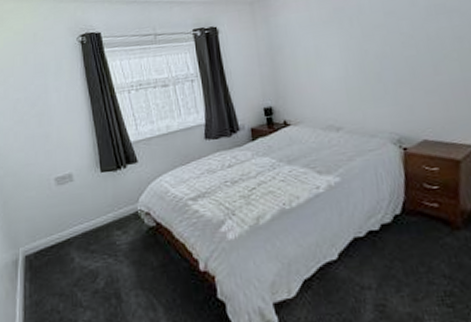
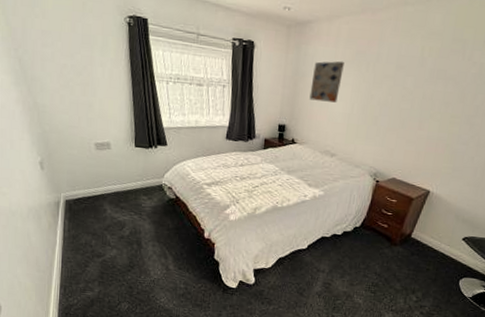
wall art: none [289,23,326,73] -> present [309,61,344,103]

